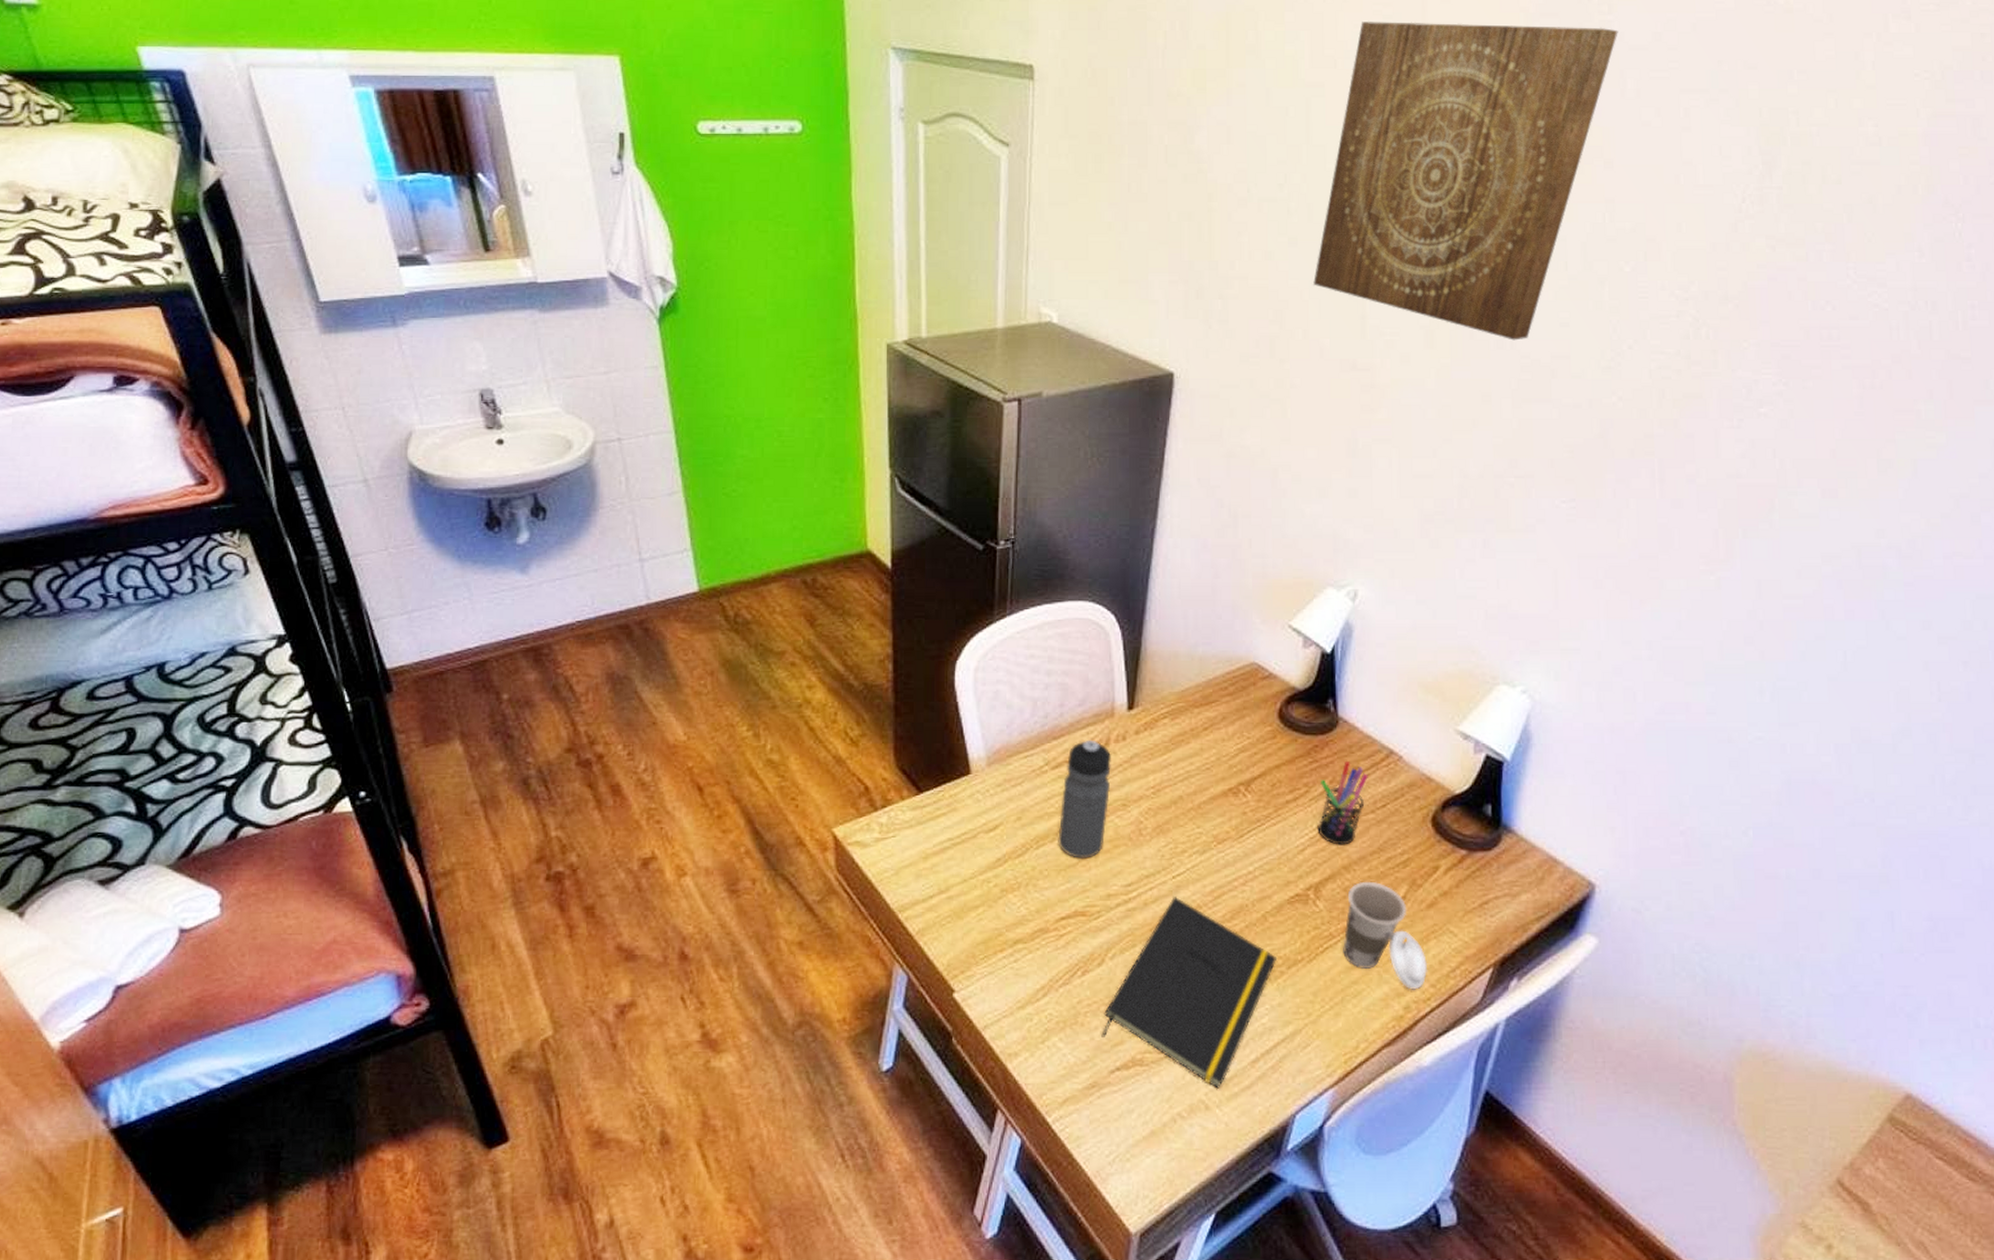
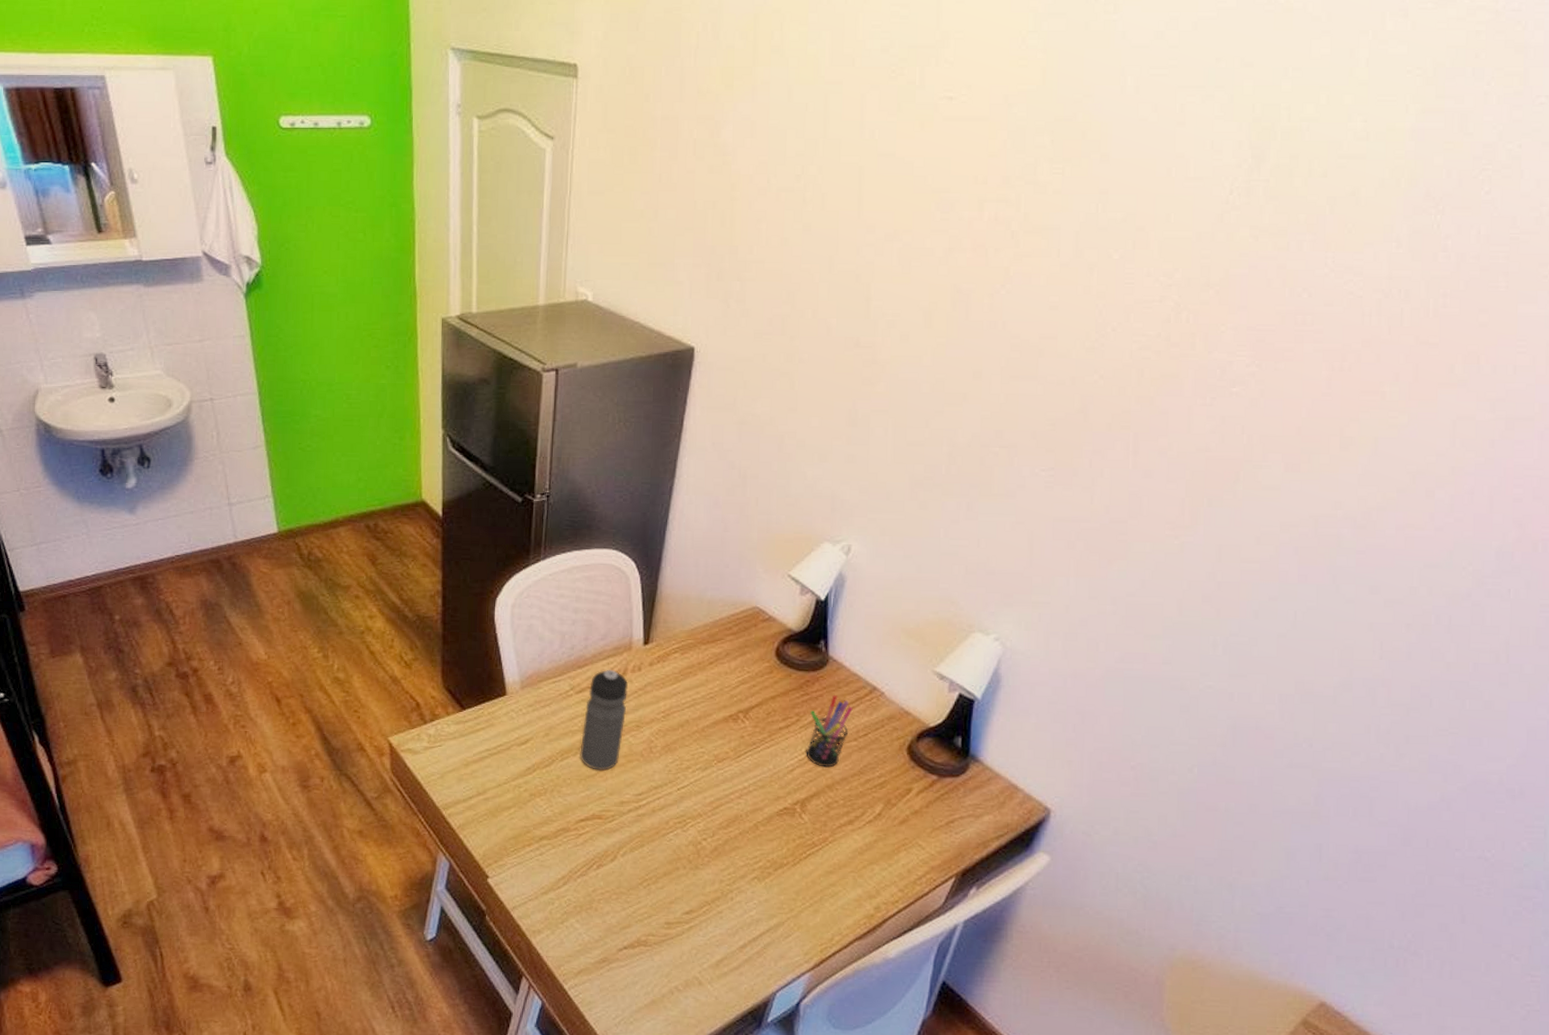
notepad: present [1101,897,1278,1089] -> none [612,806,766,968]
wall art: present [1313,22,1618,341] -> none [824,22,1122,322]
cup: present [1343,881,1428,990] -> none [823,799,898,893]

